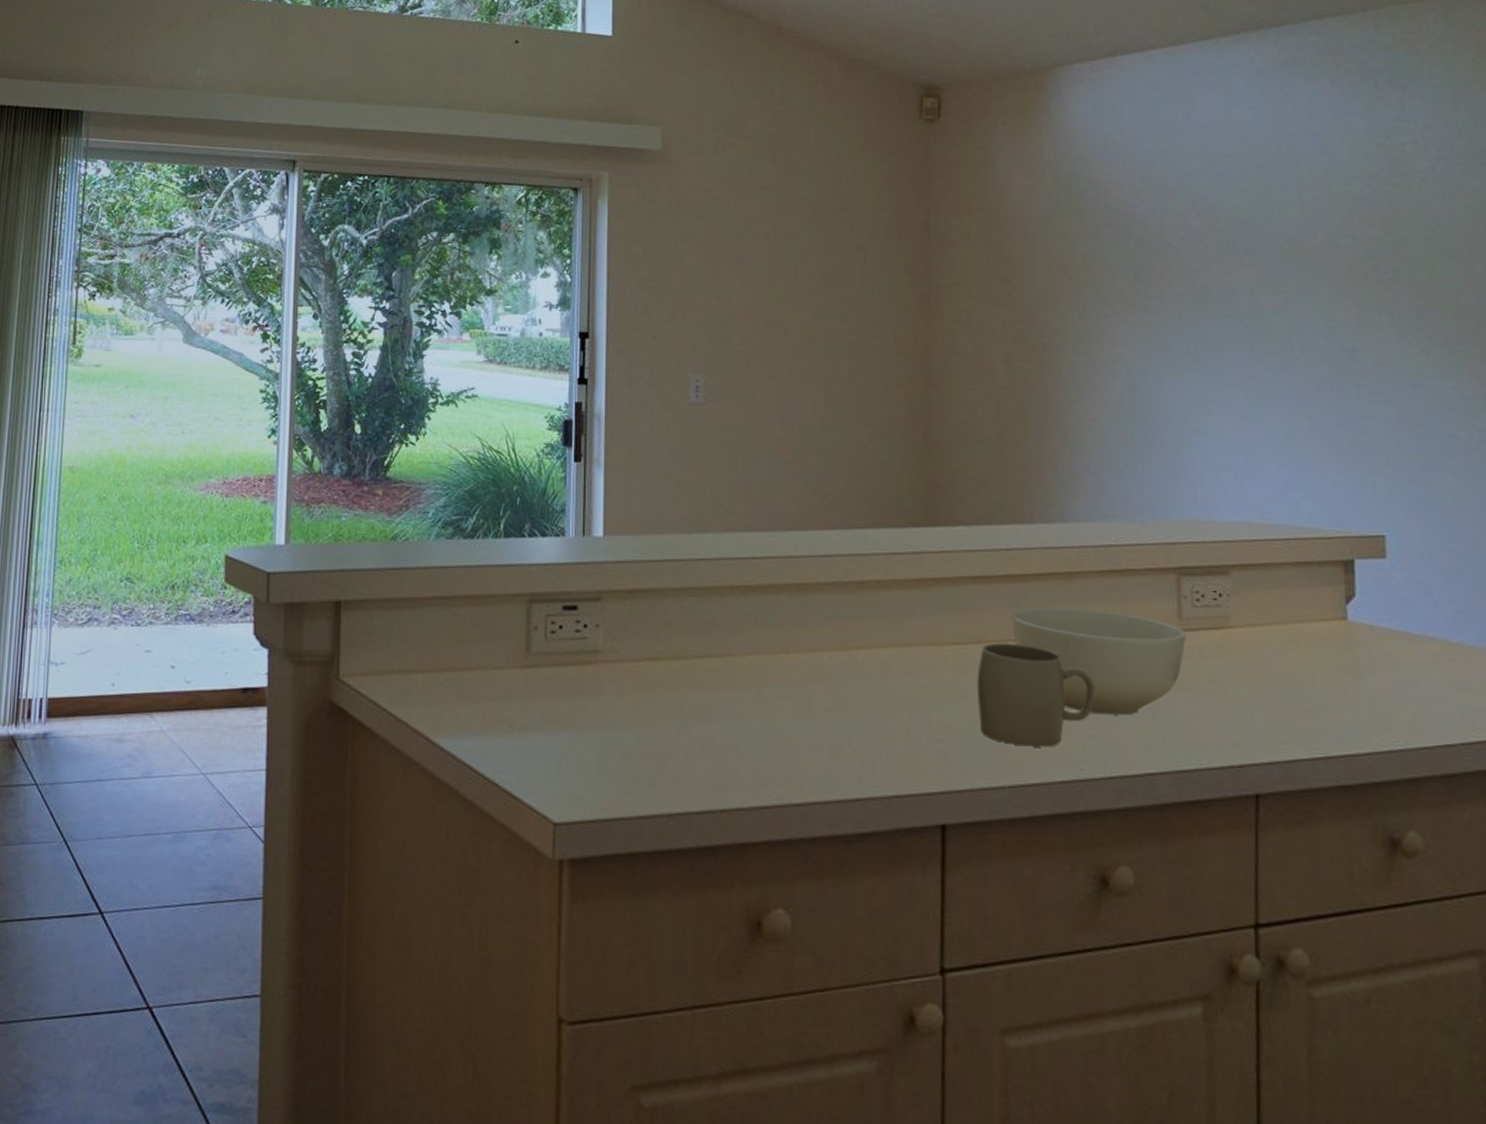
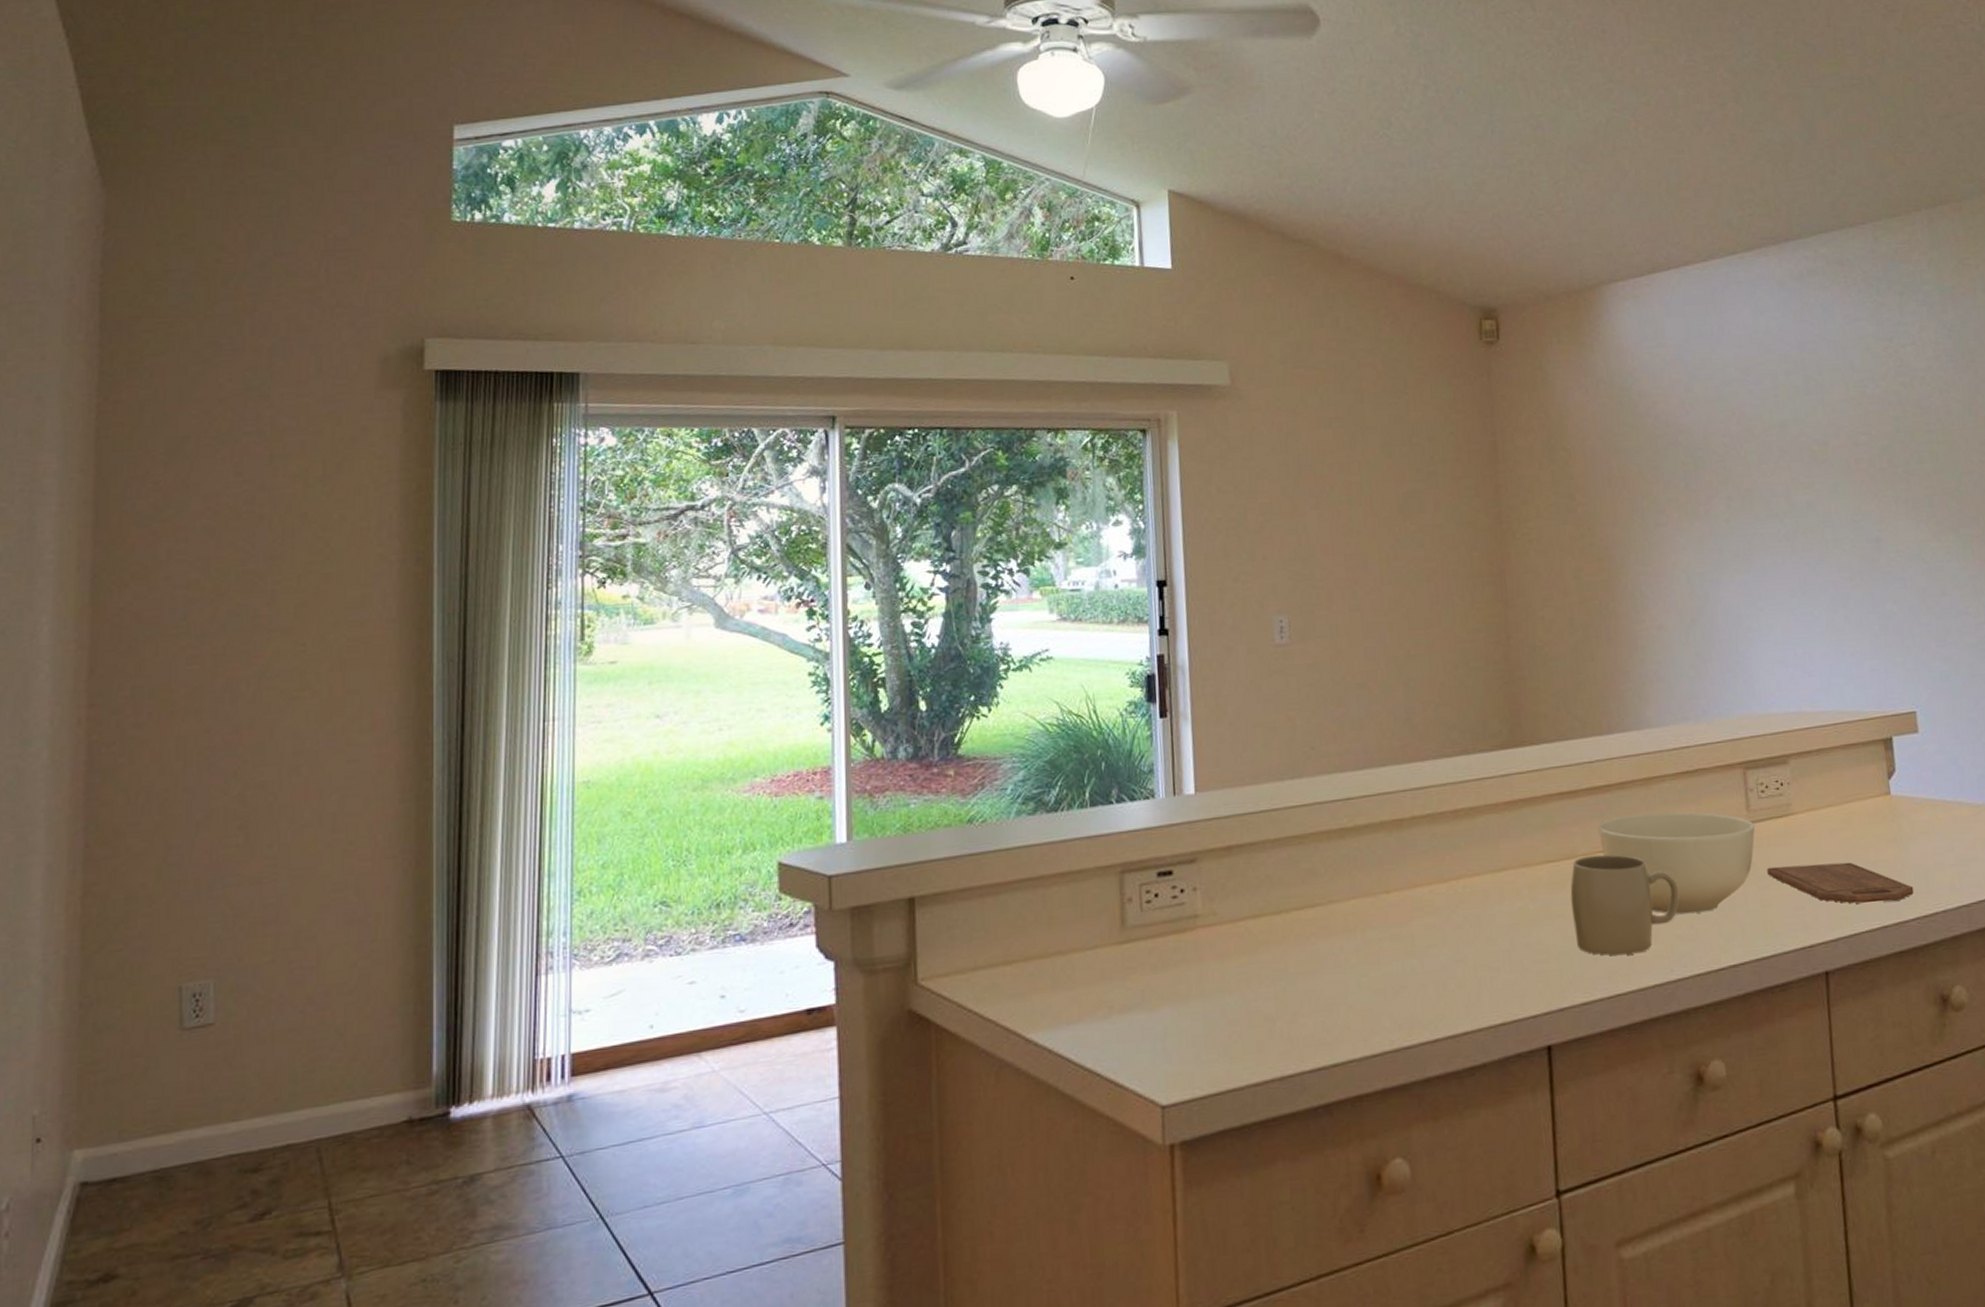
cutting board: none [1196,679,1368,732] -> present [1767,862,1914,904]

